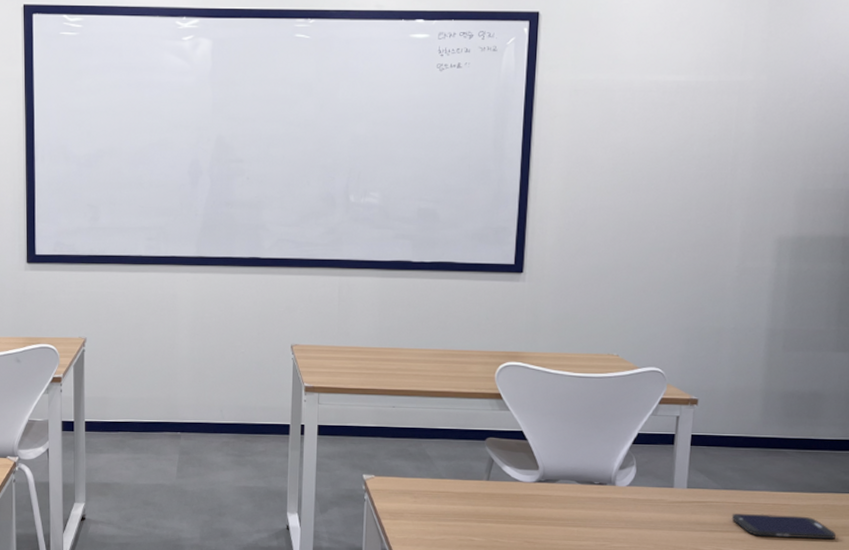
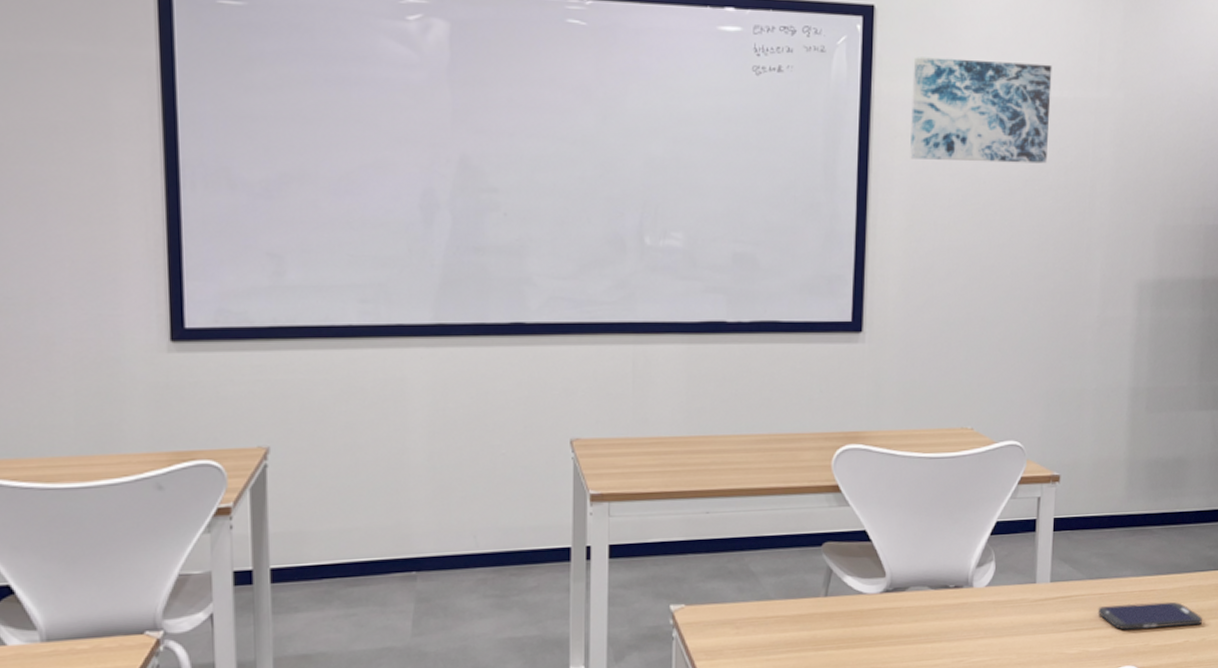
wall art: none [567,52,699,137] -> present [910,57,1052,164]

